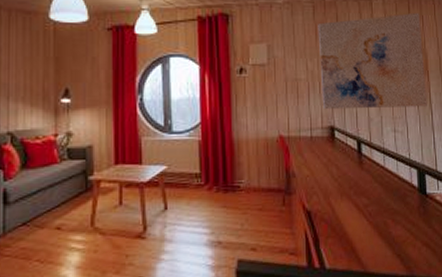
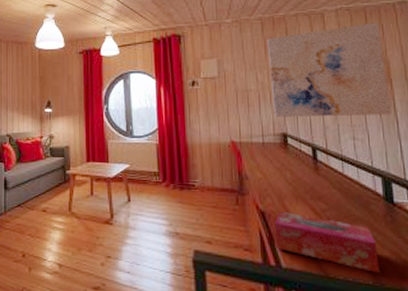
tissue box: none [319,209,413,265] -> present [274,211,381,273]

